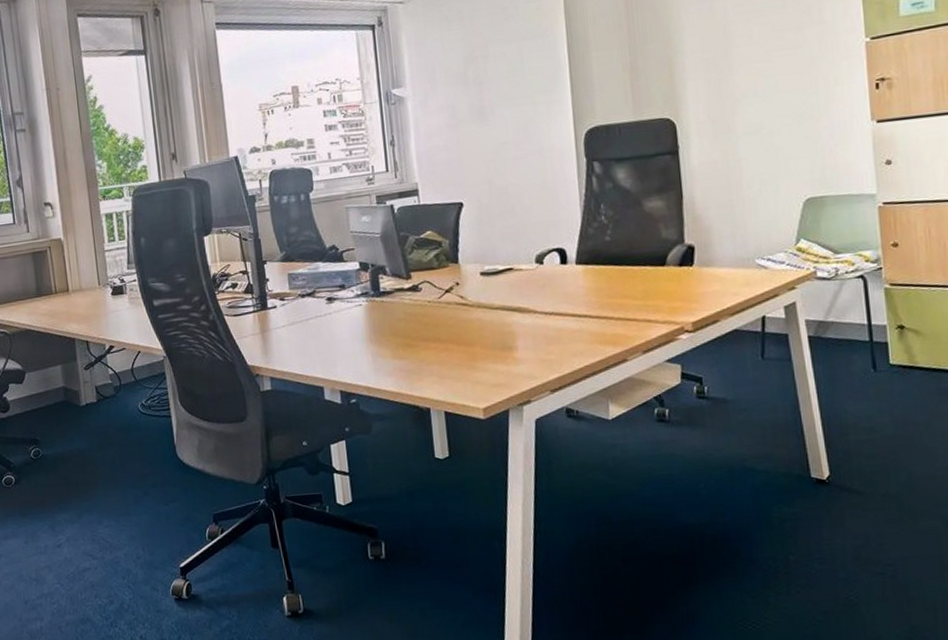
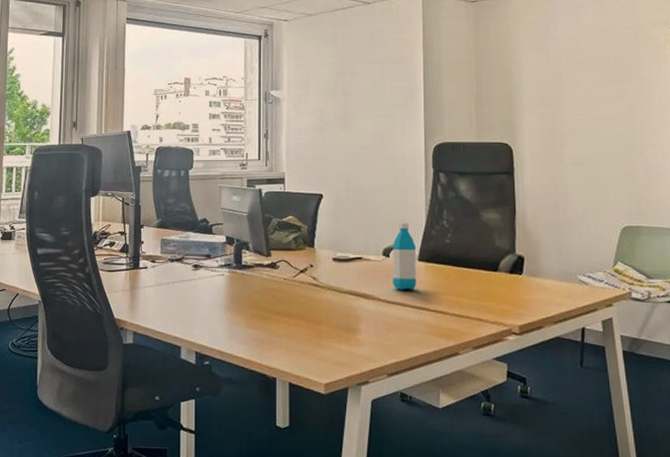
water bottle: none [545,223,576,299] -> present [392,223,417,290]

